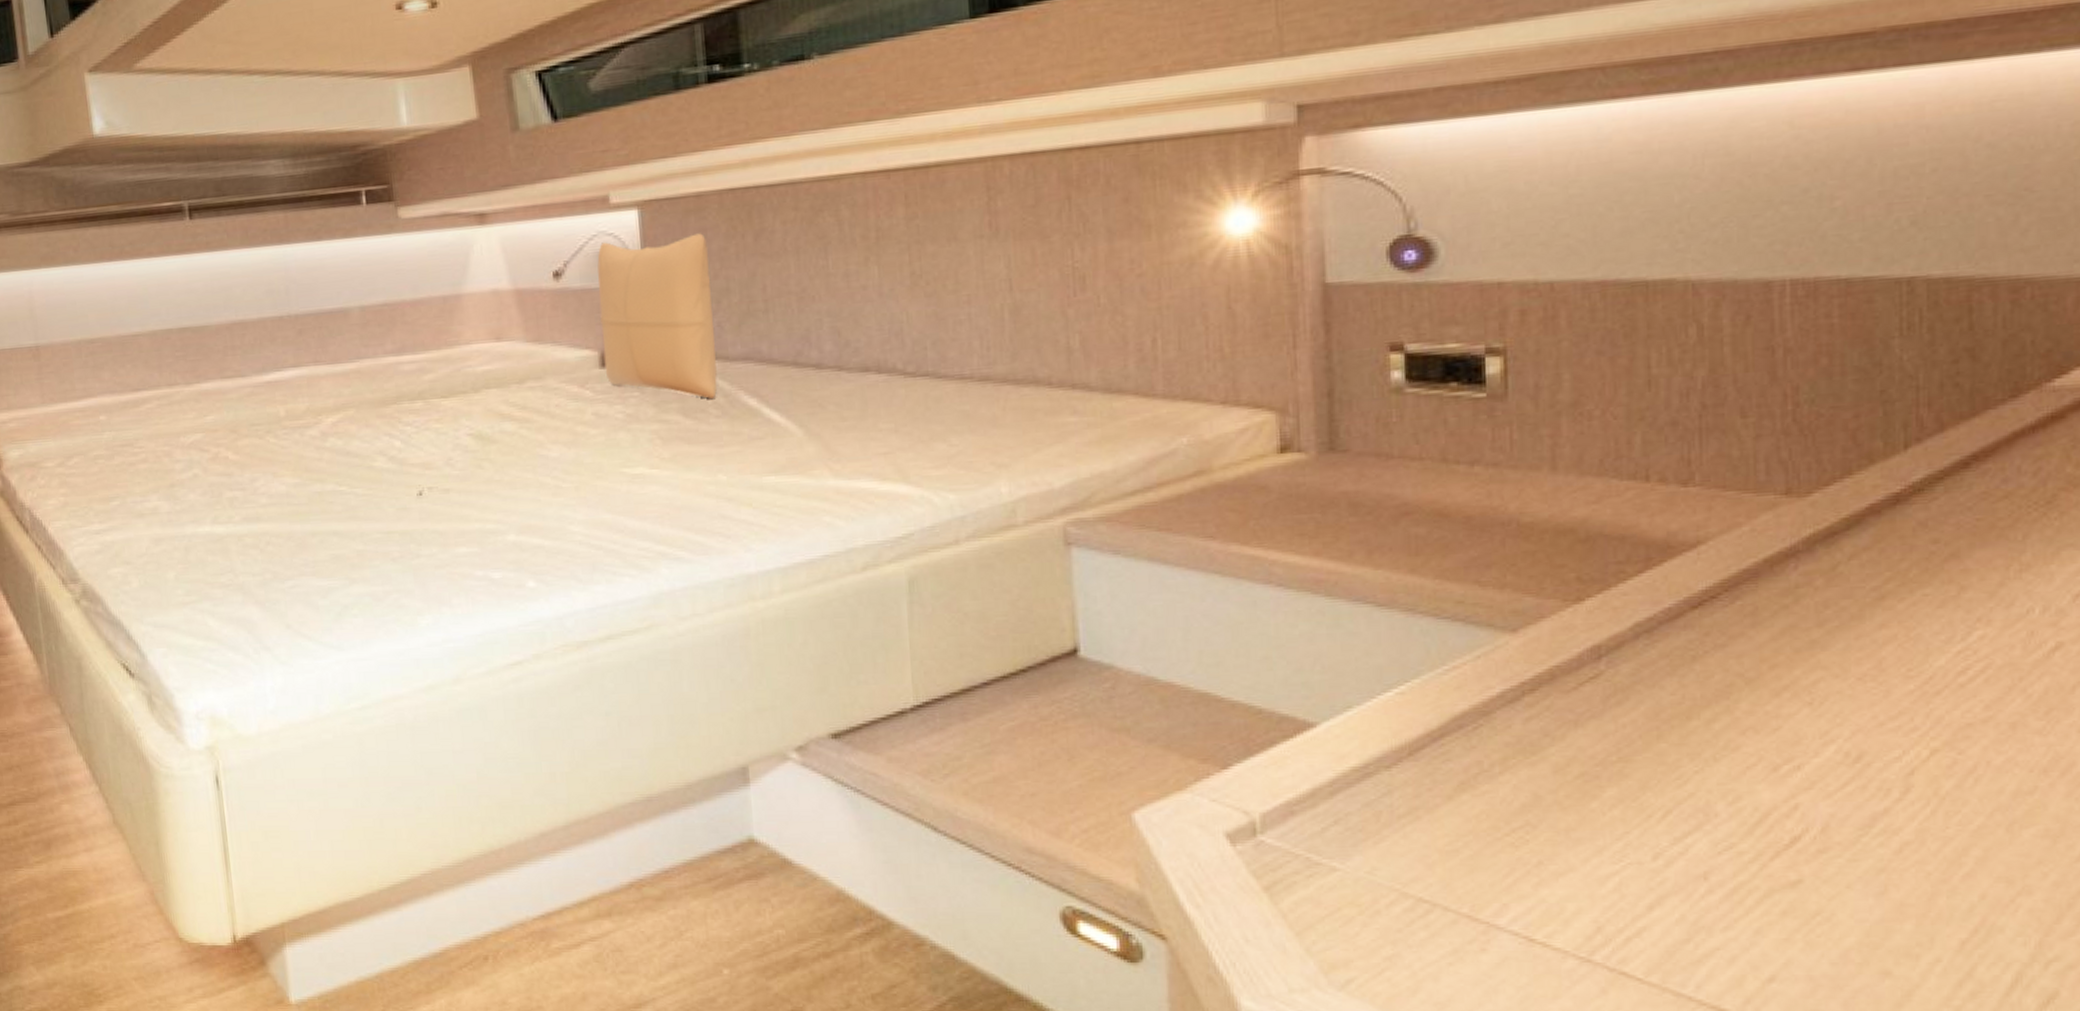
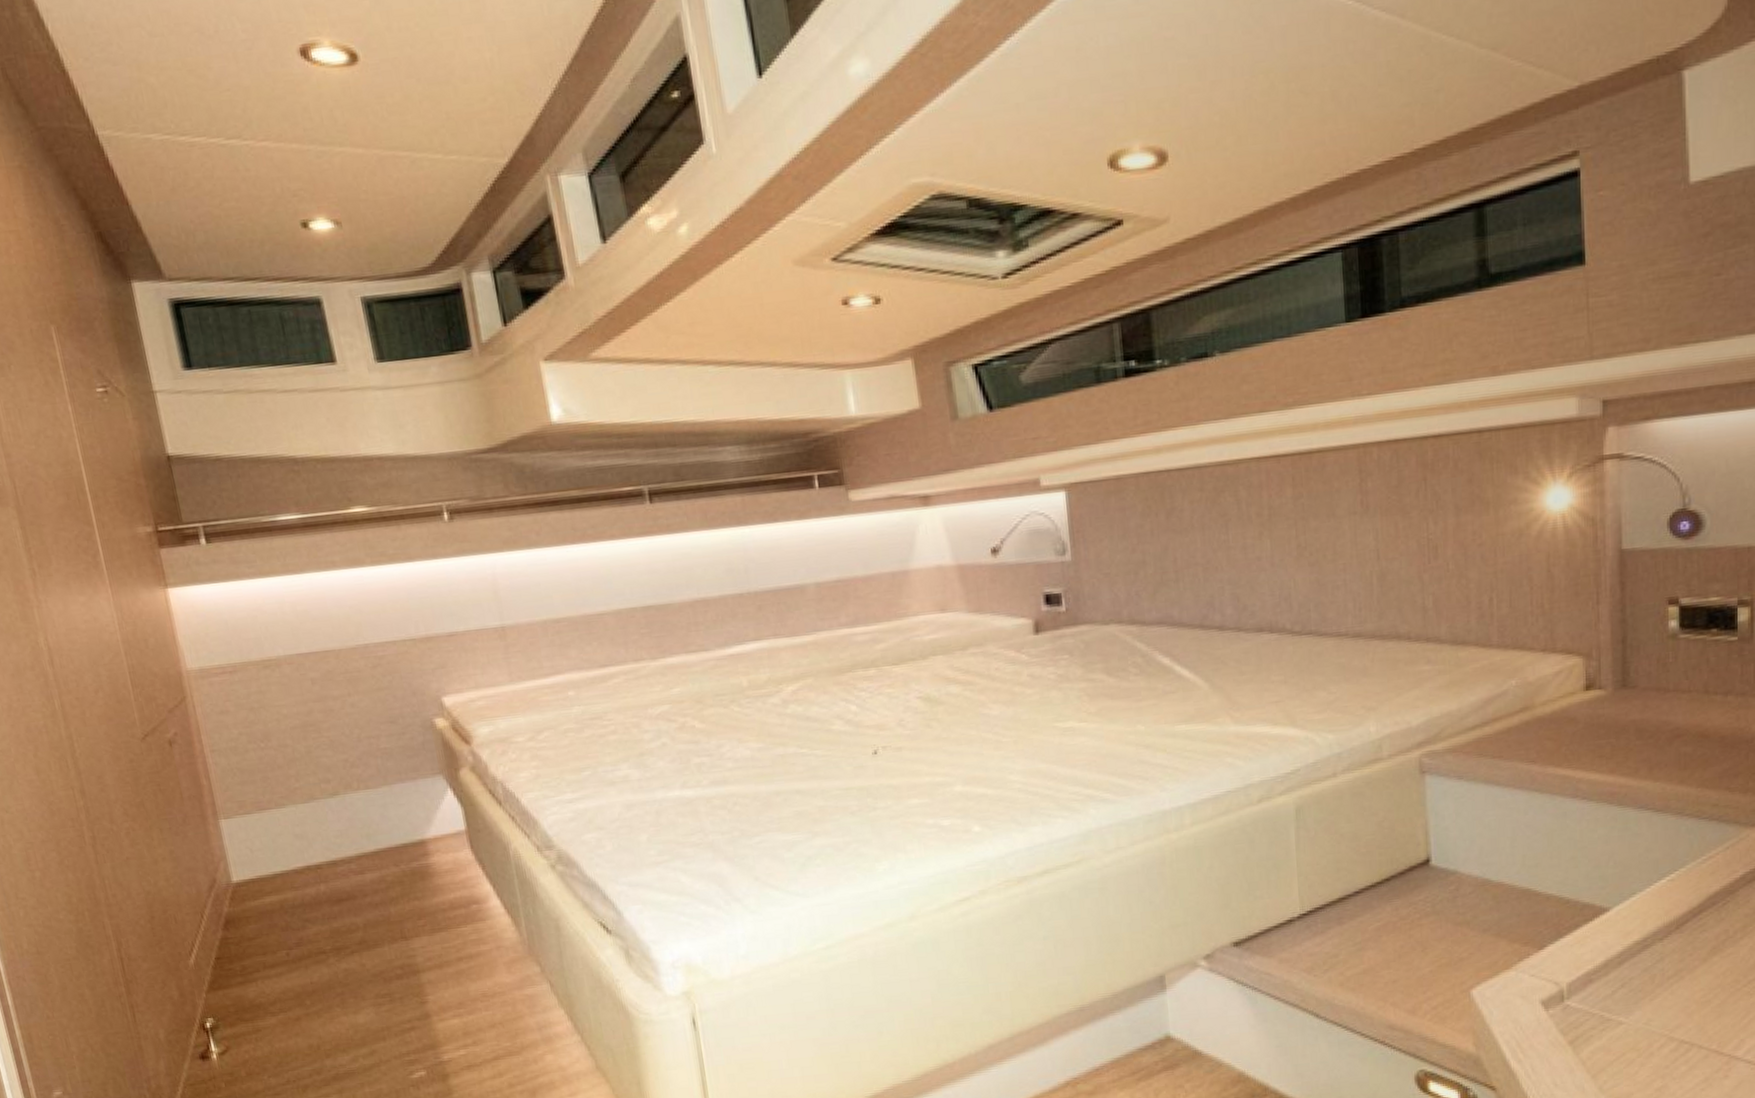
pillow: present [597,233,717,399] -> none [1030,512,1136,659]

